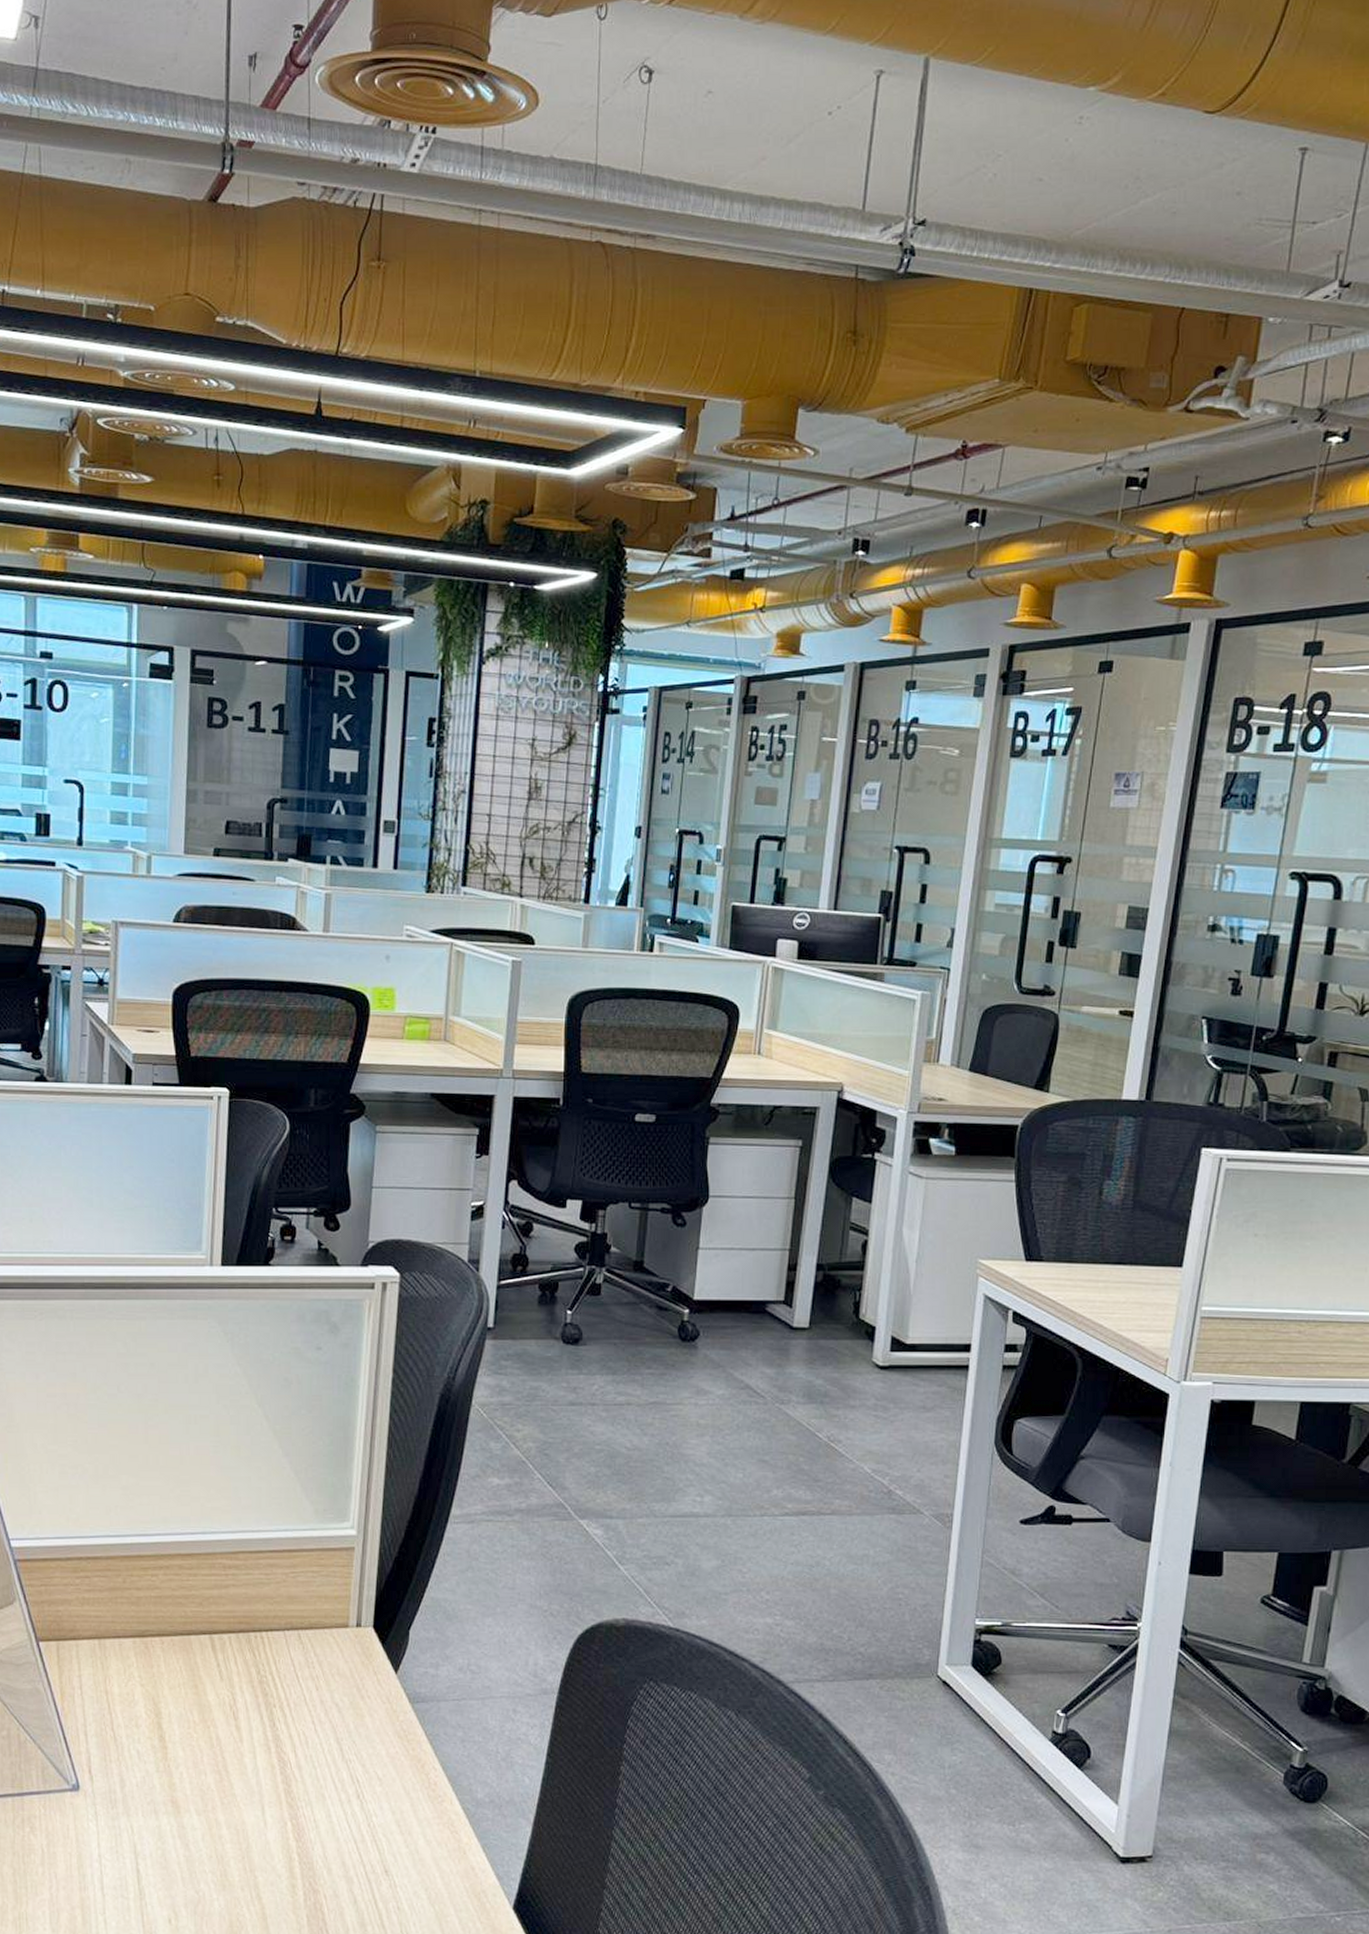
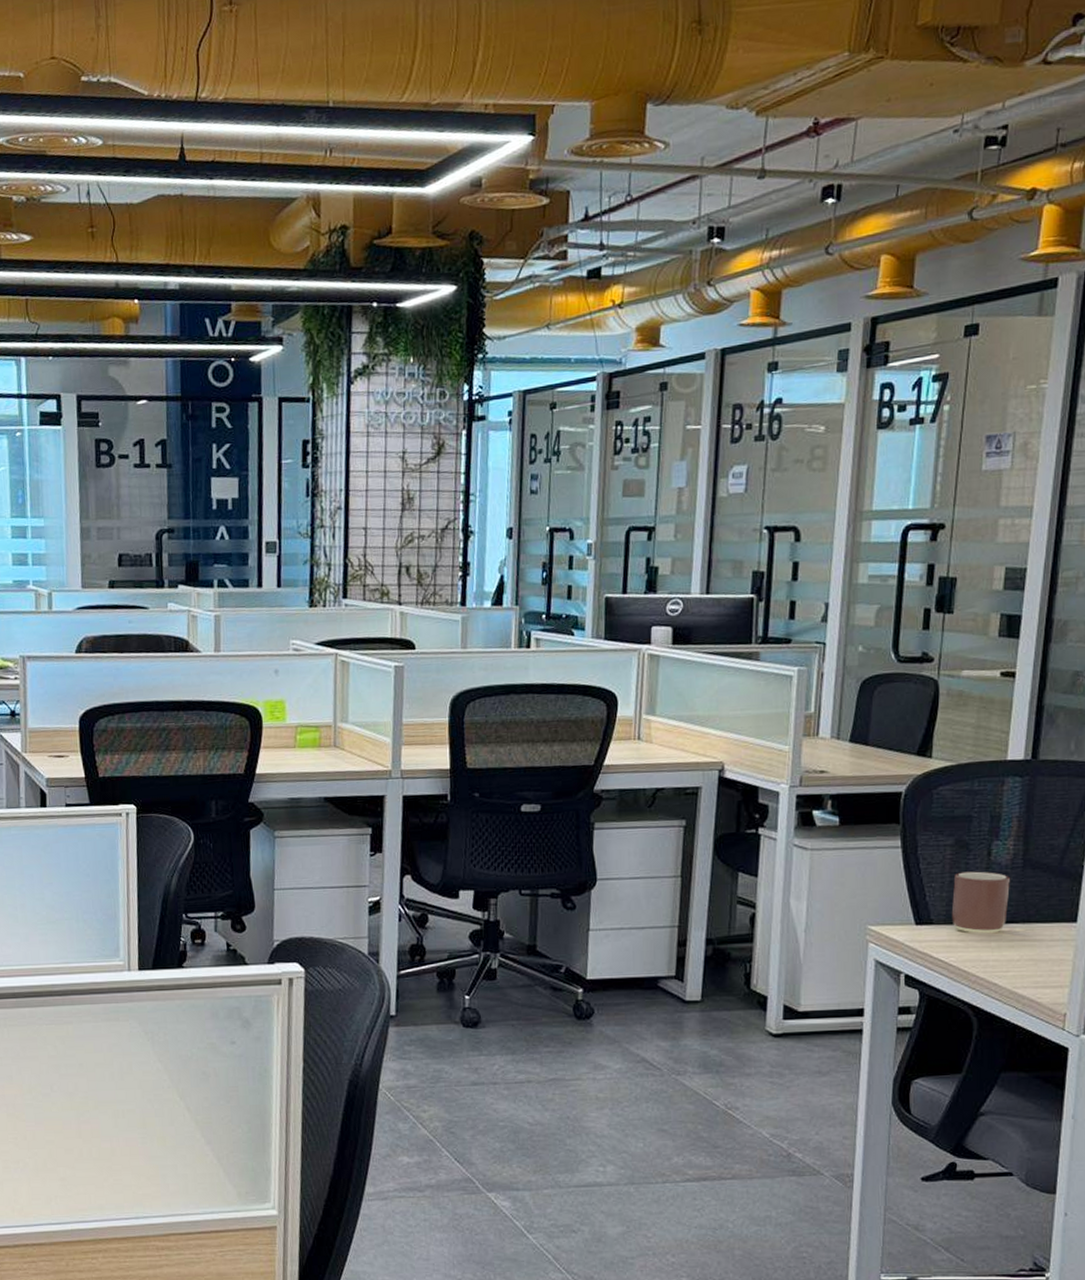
mug: none [1061,1210,1121,1274] -> present [951,871,1011,934]

